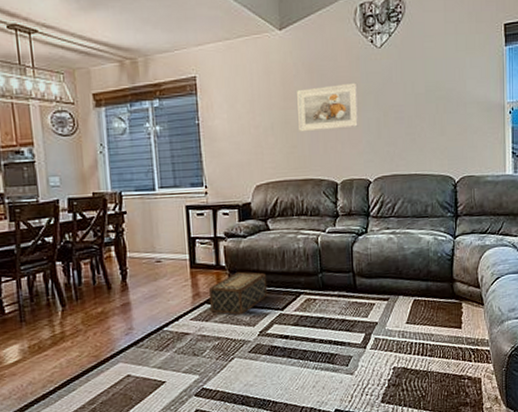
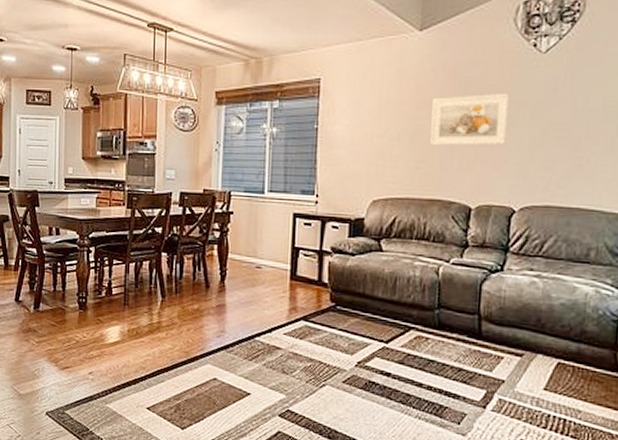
woven basket: present [208,271,268,315] -> none [305,291,373,340]

